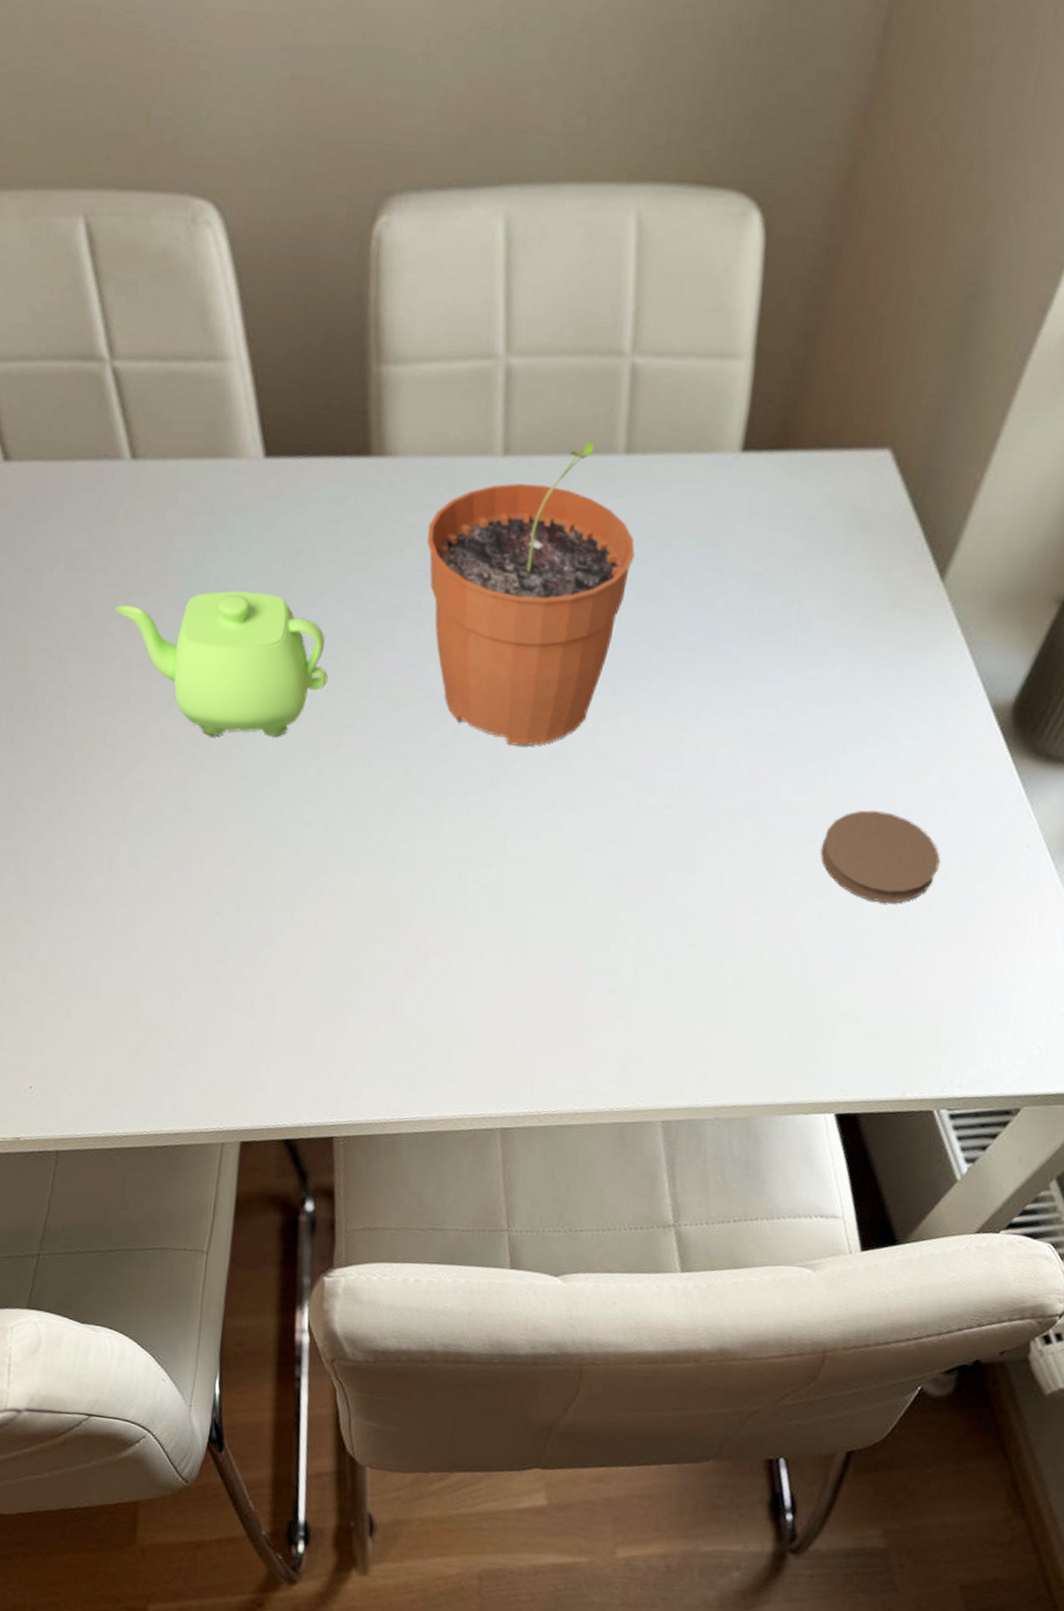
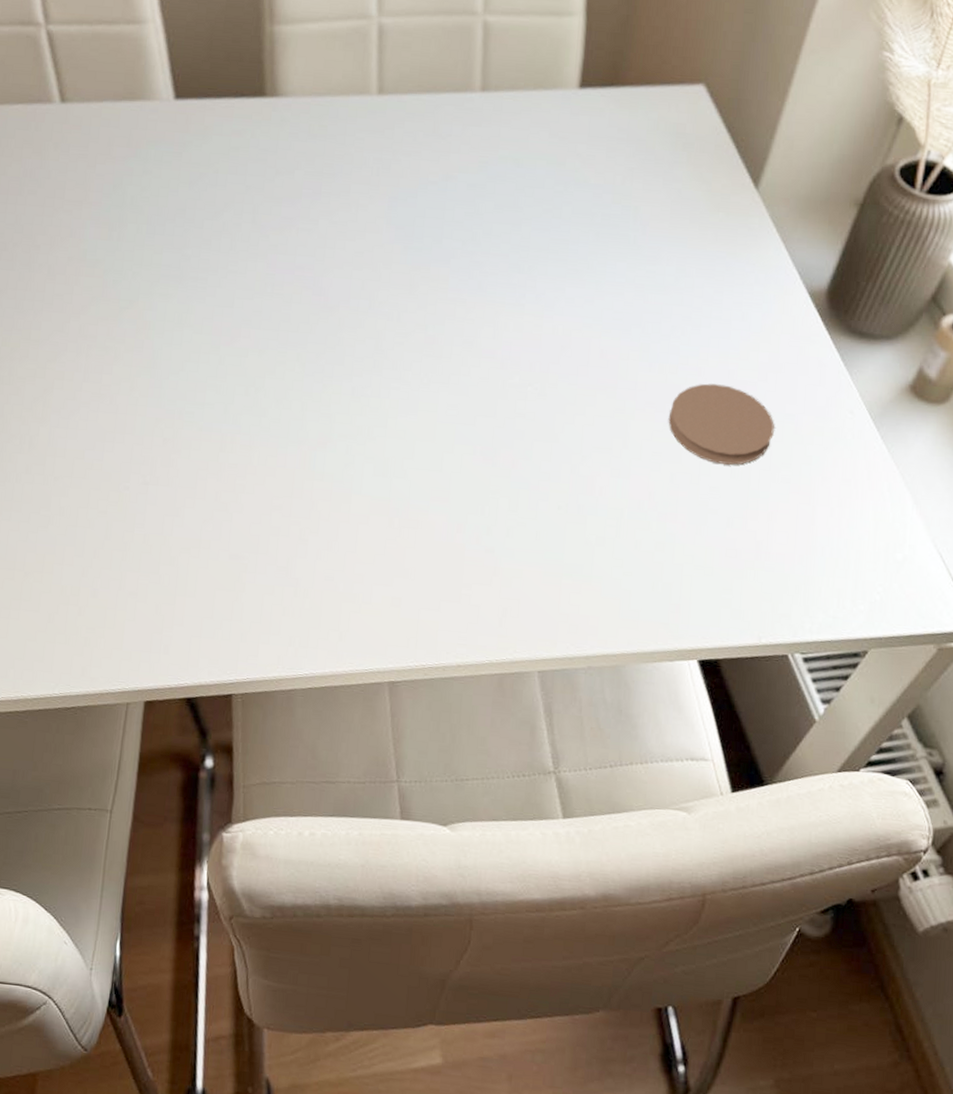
teapot: present [115,590,328,737] -> none [43,208,228,331]
plant pot: present [426,440,635,747] -> none [313,81,492,335]

